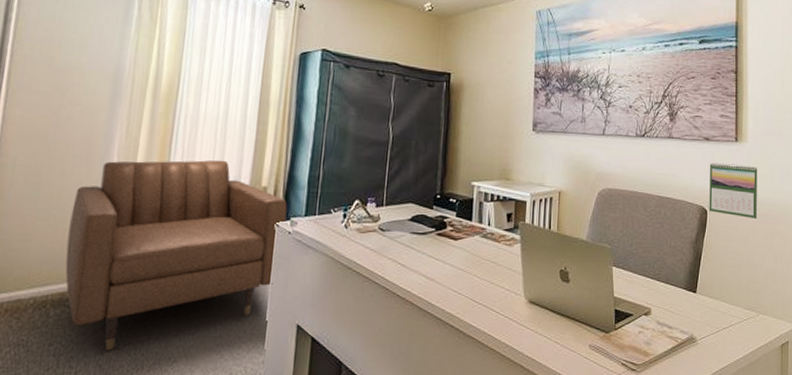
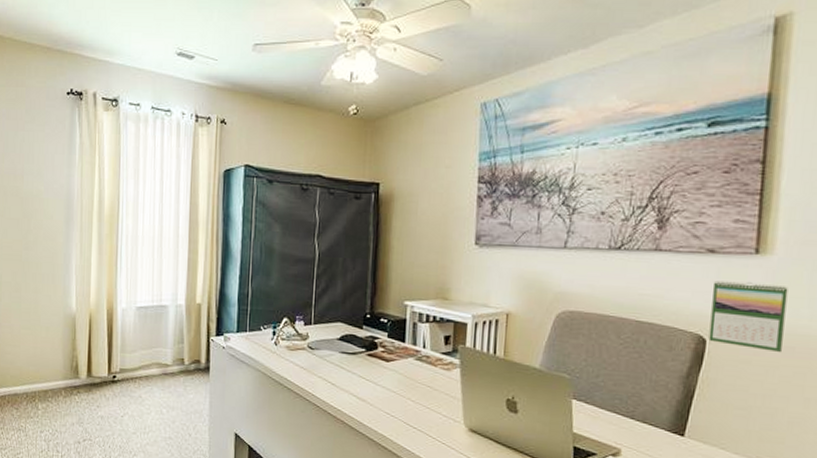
armchair: present [65,160,287,351] -> none [45,277,220,441]

